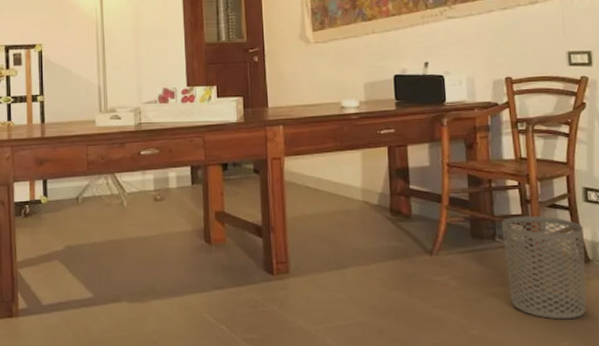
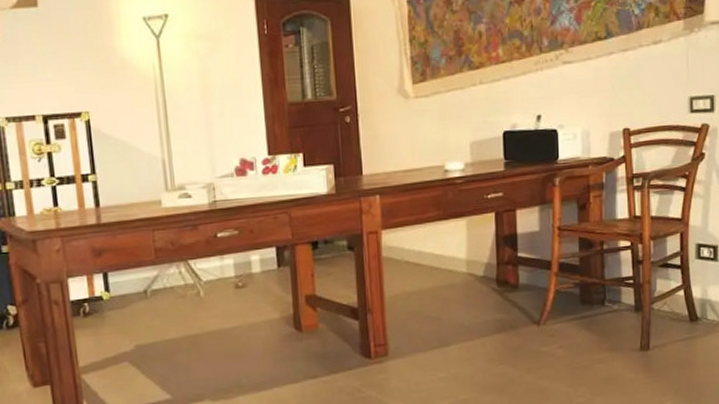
waste bin: present [502,215,587,320] -> none [612,276,694,381]

